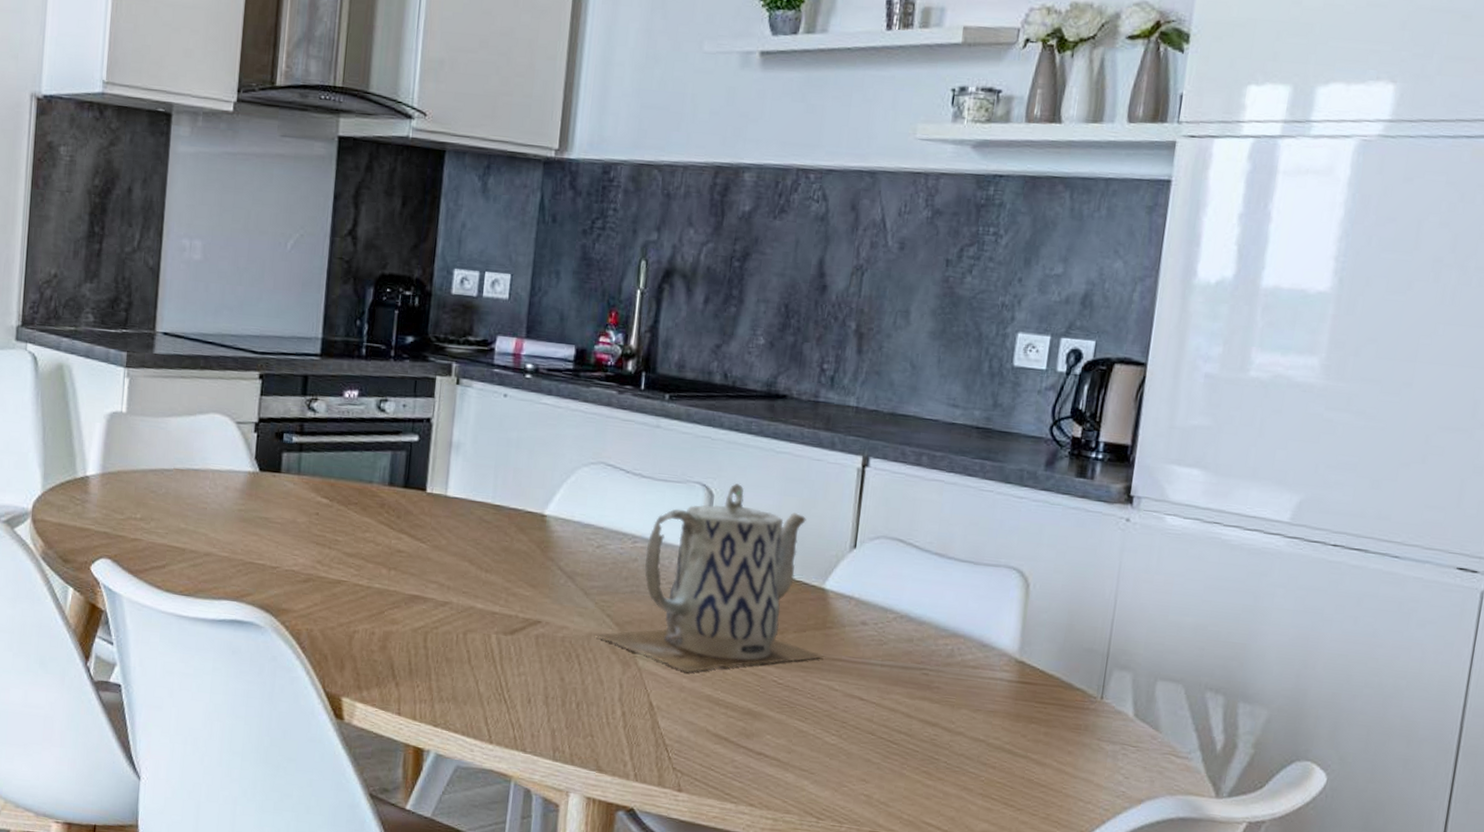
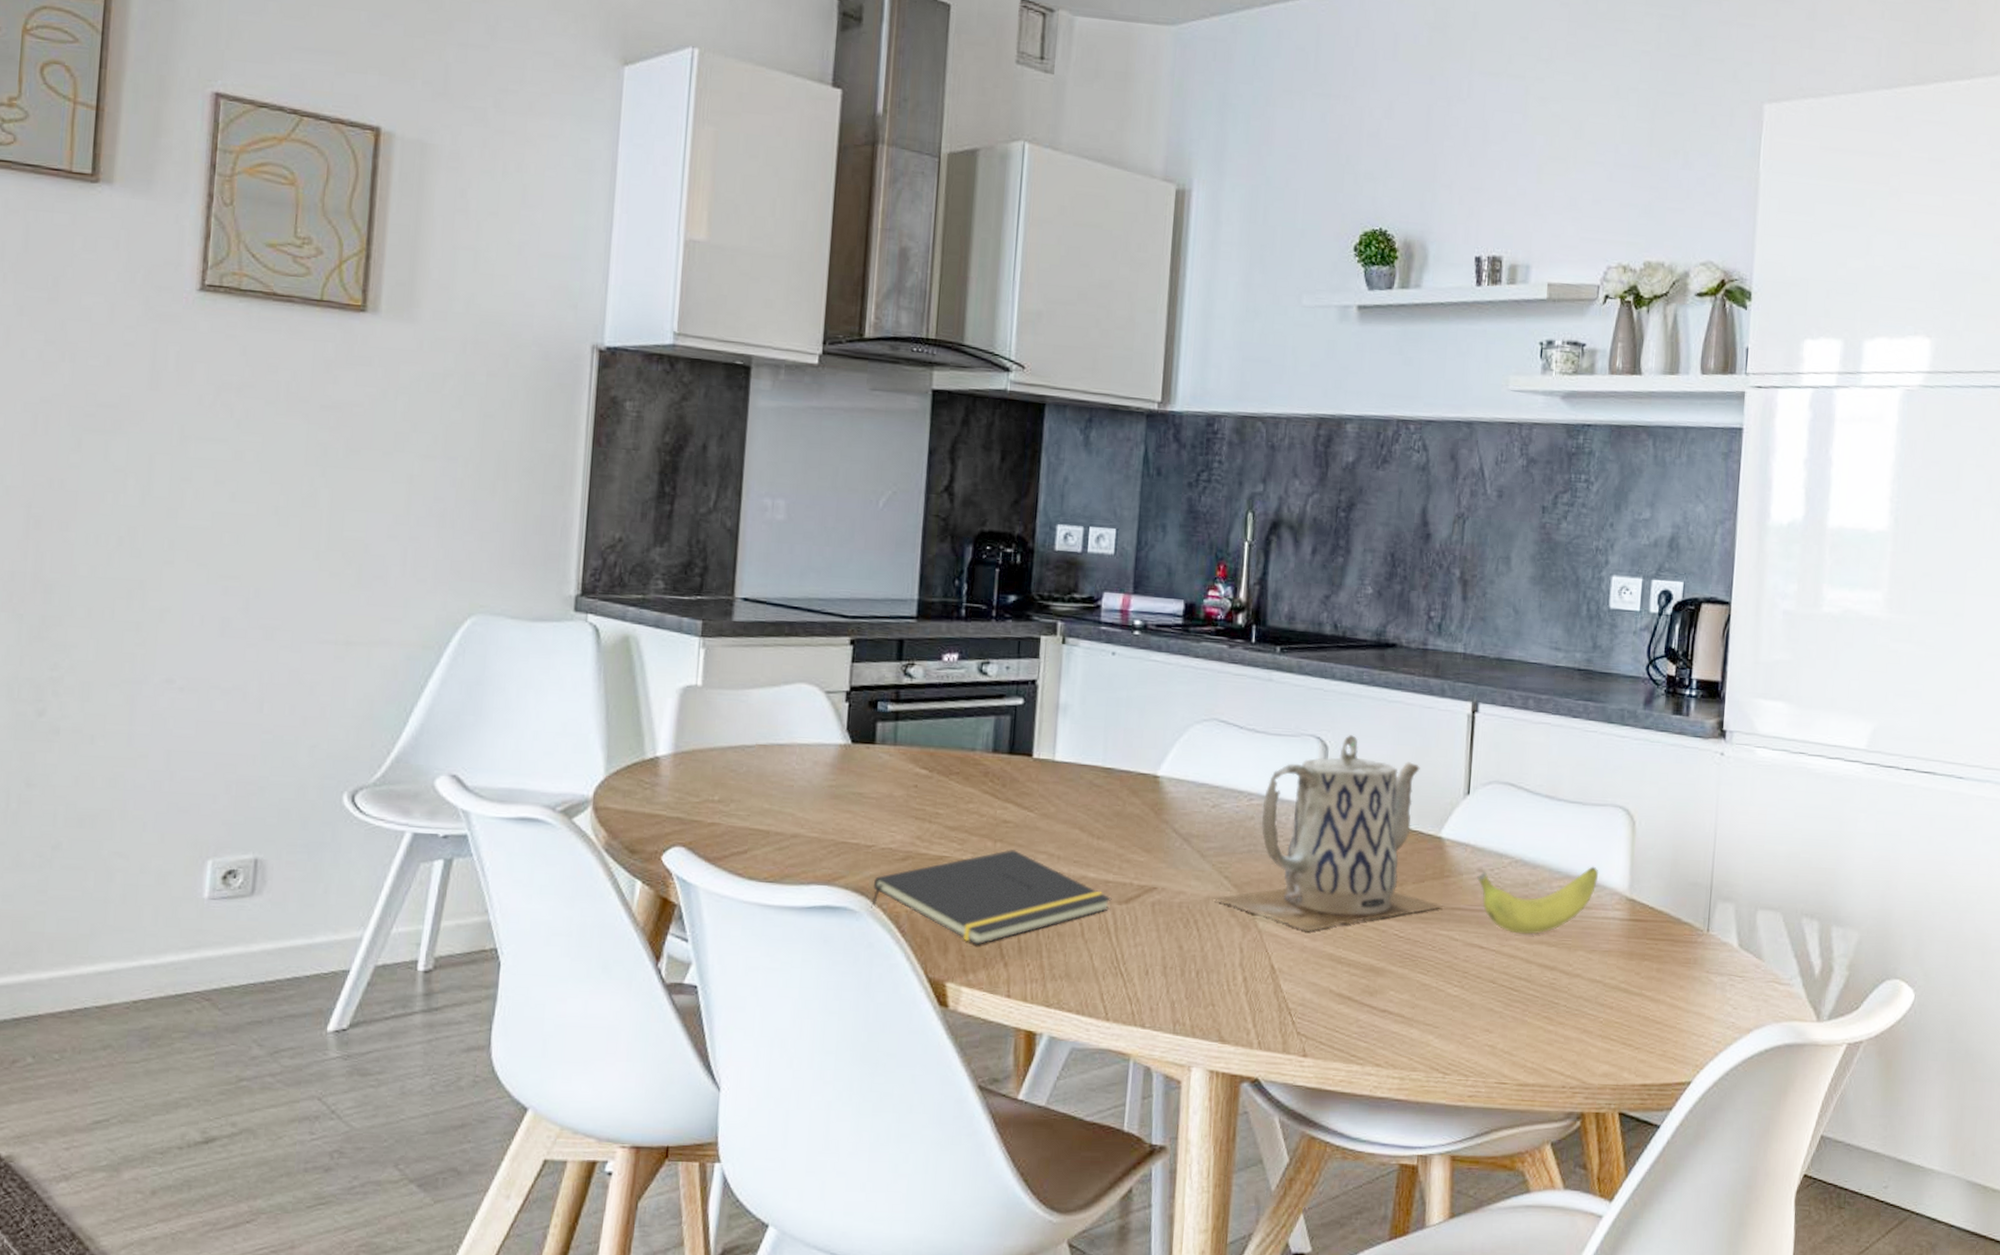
notepad: none [275,577,498,665] -> present [871,849,1112,945]
banana: none [859,625,988,690] -> present [1476,866,1599,935]

